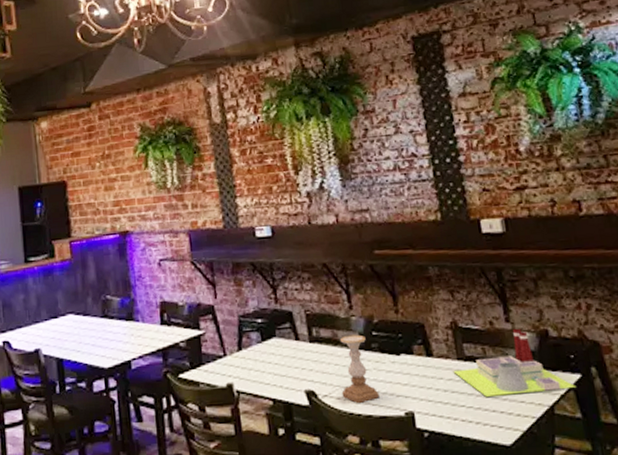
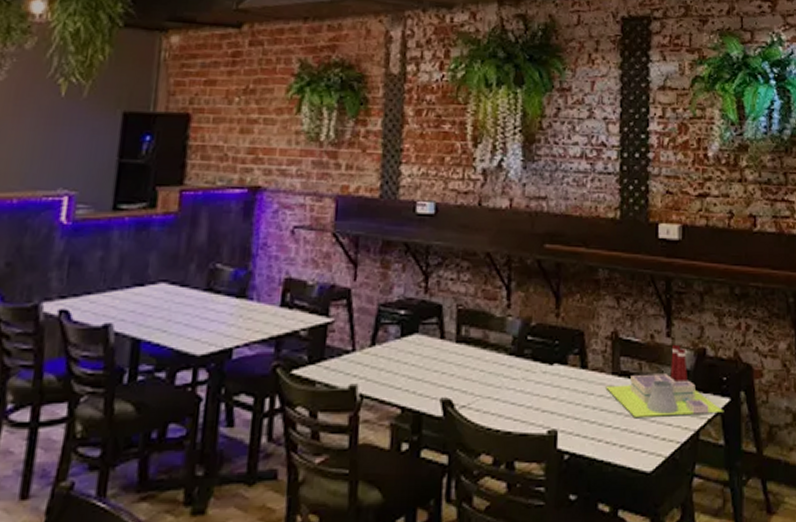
candle holder: present [339,334,380,404] -> none [482,338,524,418]

